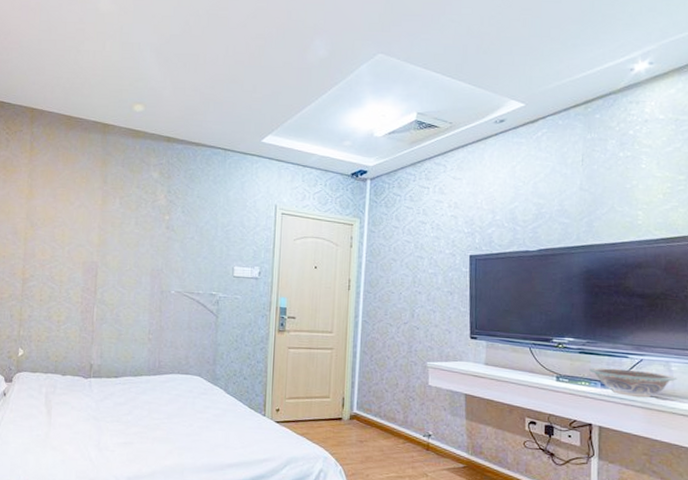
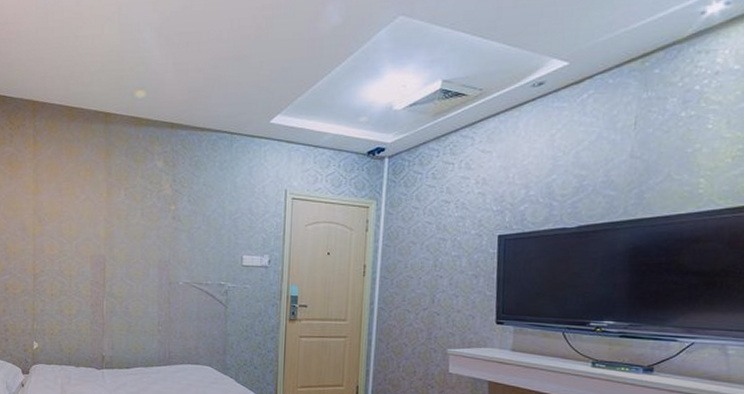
decorative bowl: present [589,367,677,398] -> none [630,352,734,384]

